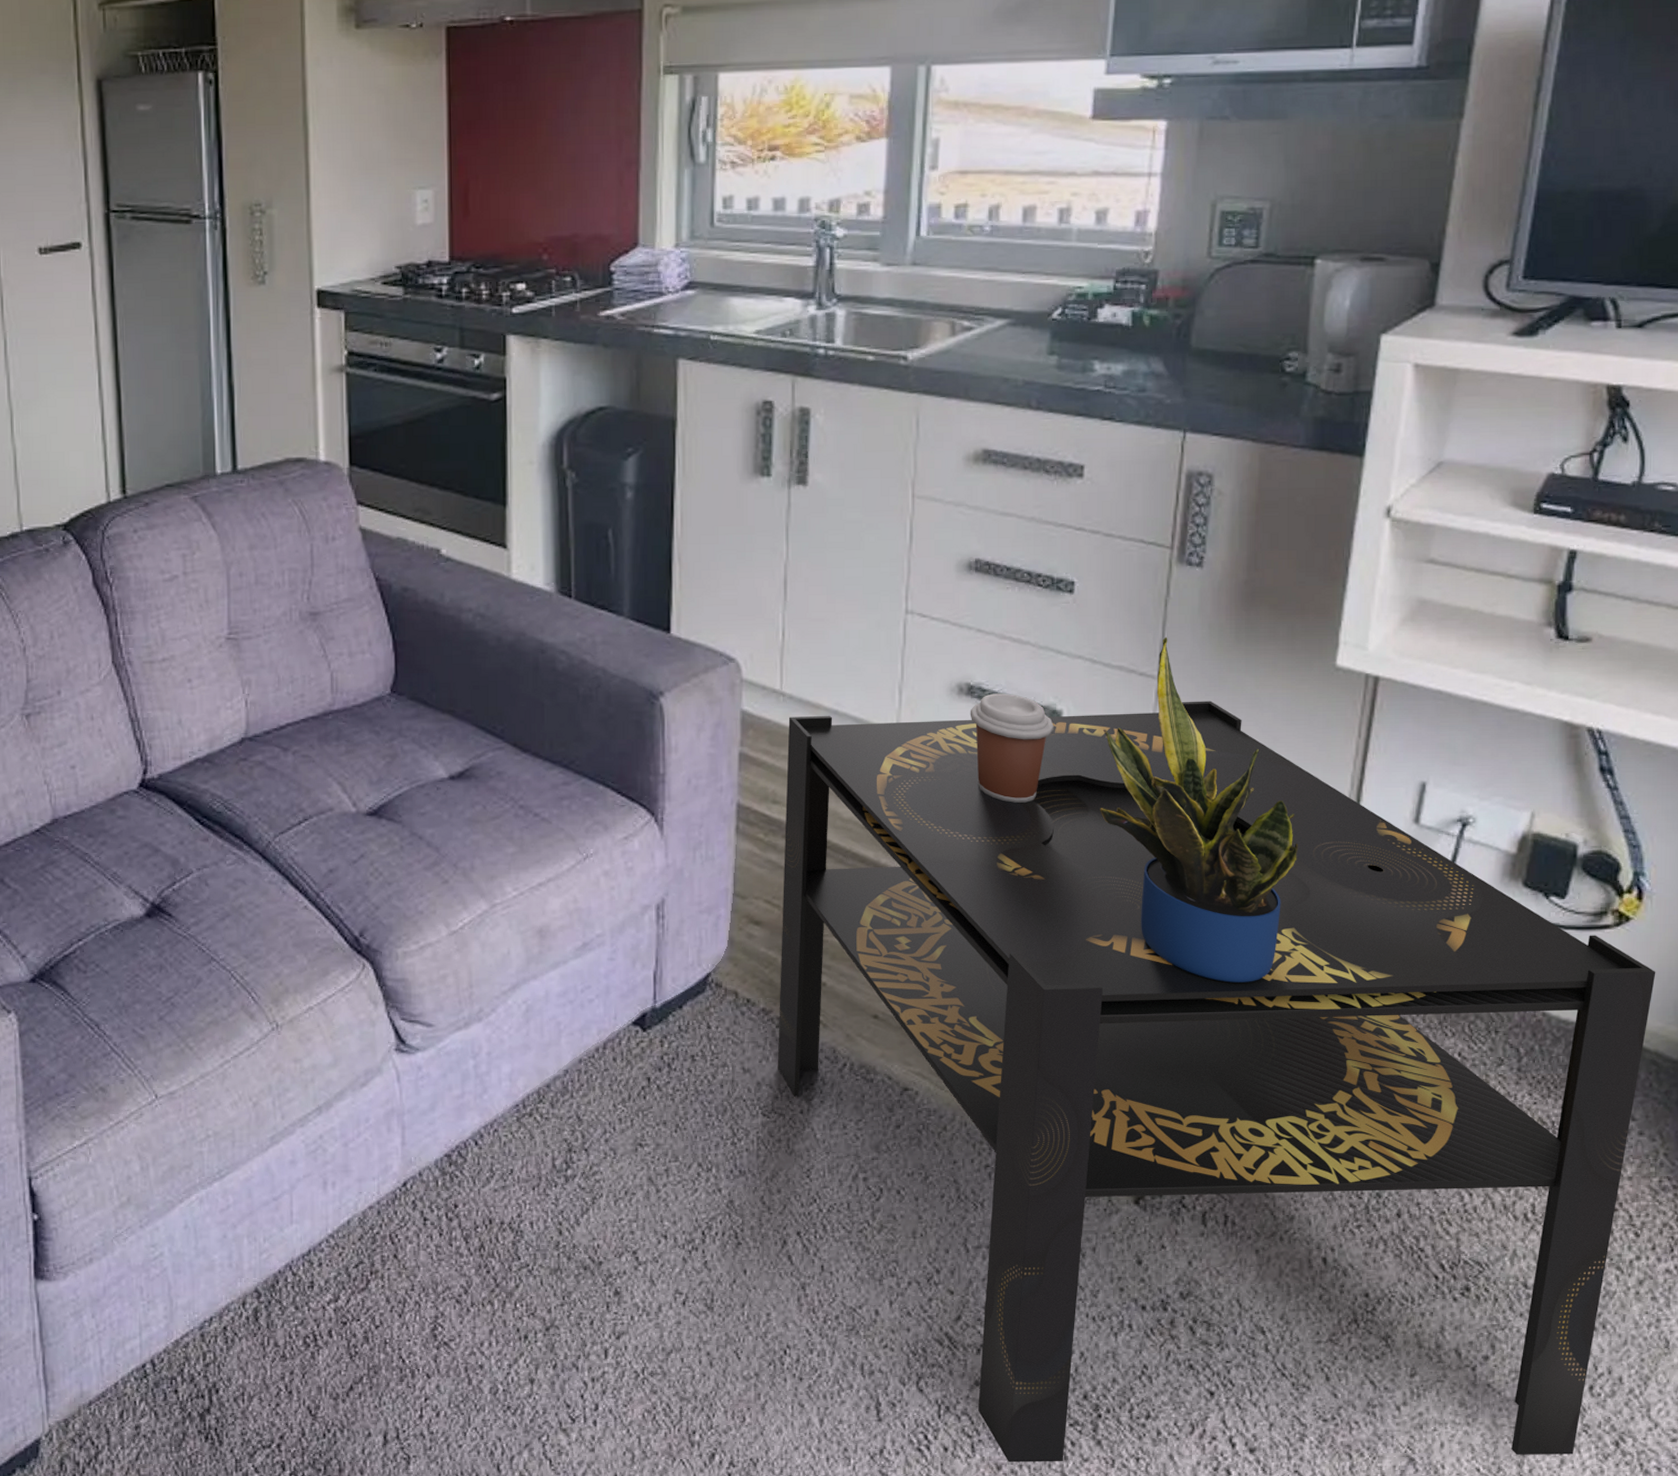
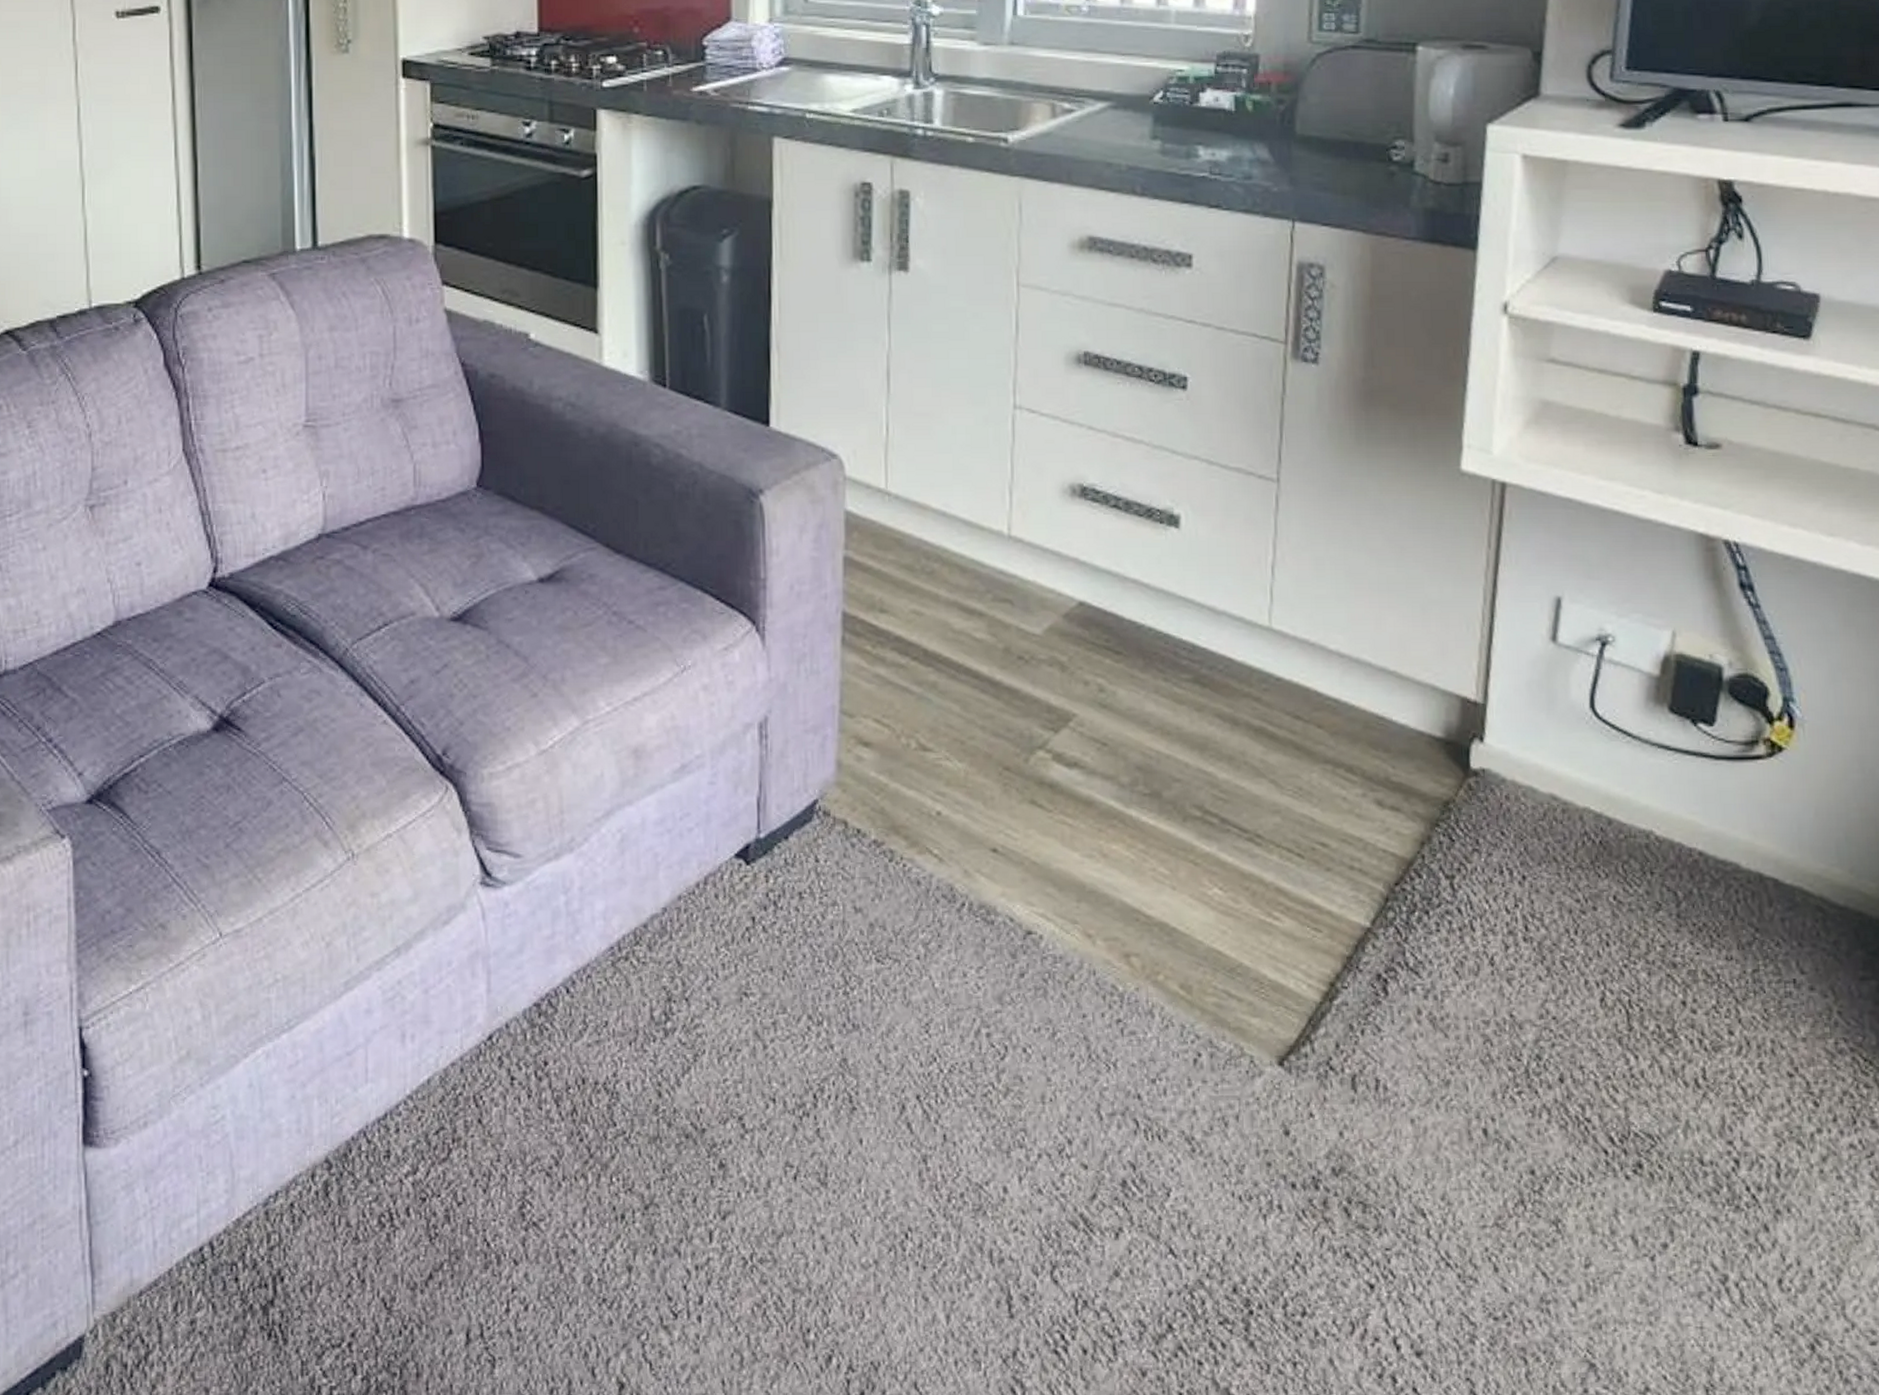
side table: present [777,700,1656,1463] -> none [891,506,1814,1368]
coffee cup: present [970,693,1054,803] -> none [1084,495,1172,615]
potted plant: present [1100,636,1299,983] -> none [1223,436,1433,815]

